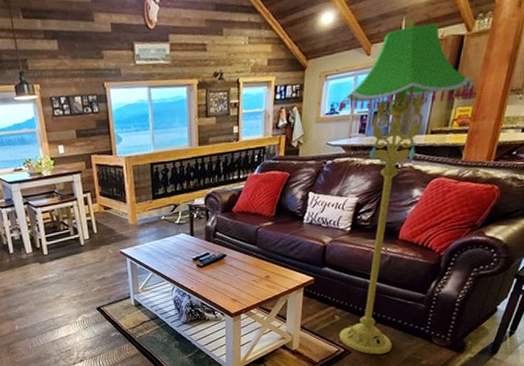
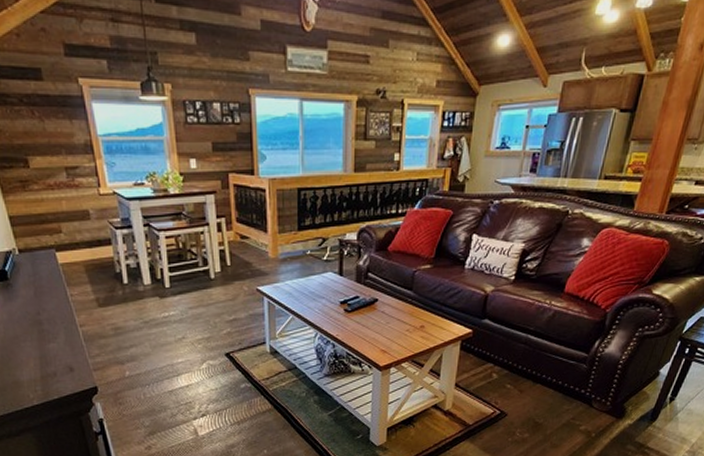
floor lamp: present [338,17,474,355] -> none [496,50,651,418]

